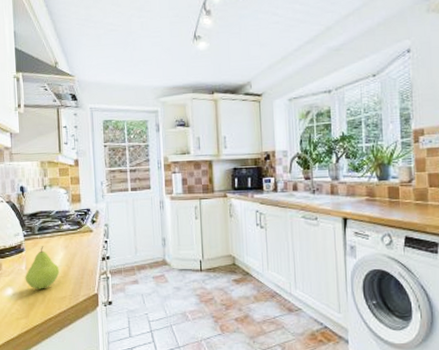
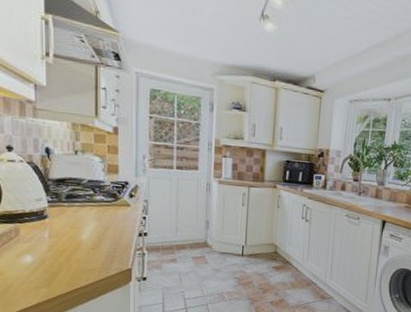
fruit: present [25,246,60,289] -> none [47,215,89,260]

